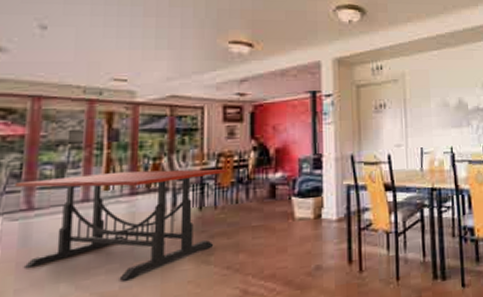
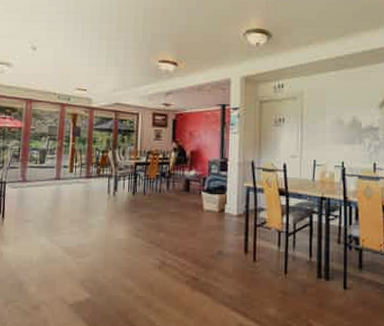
dining table: present [14,169,227,281] -> none [15,159,154,241]

